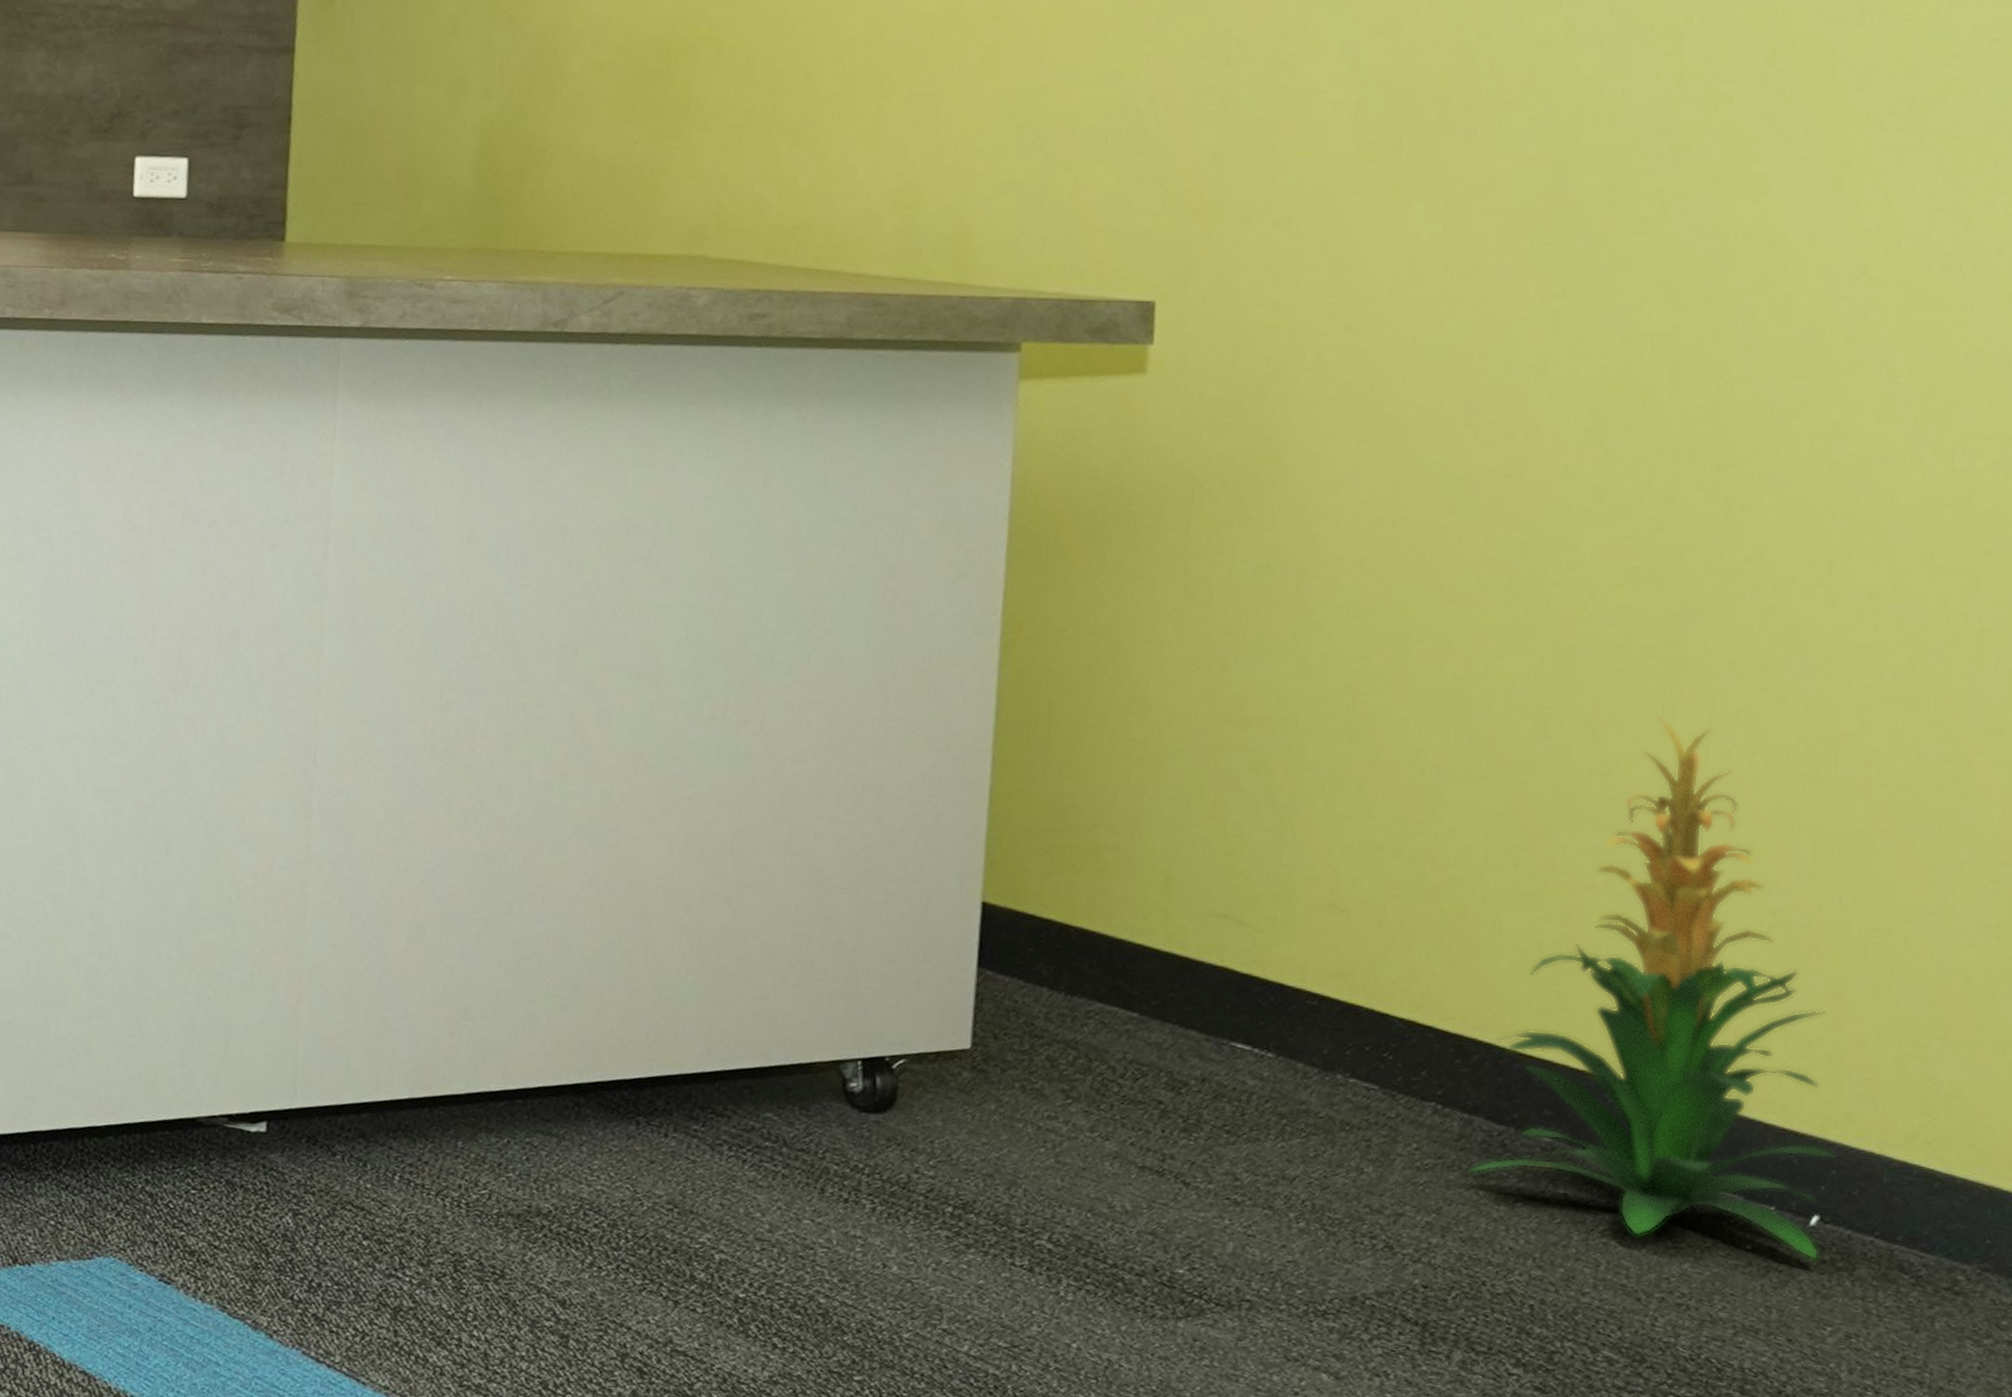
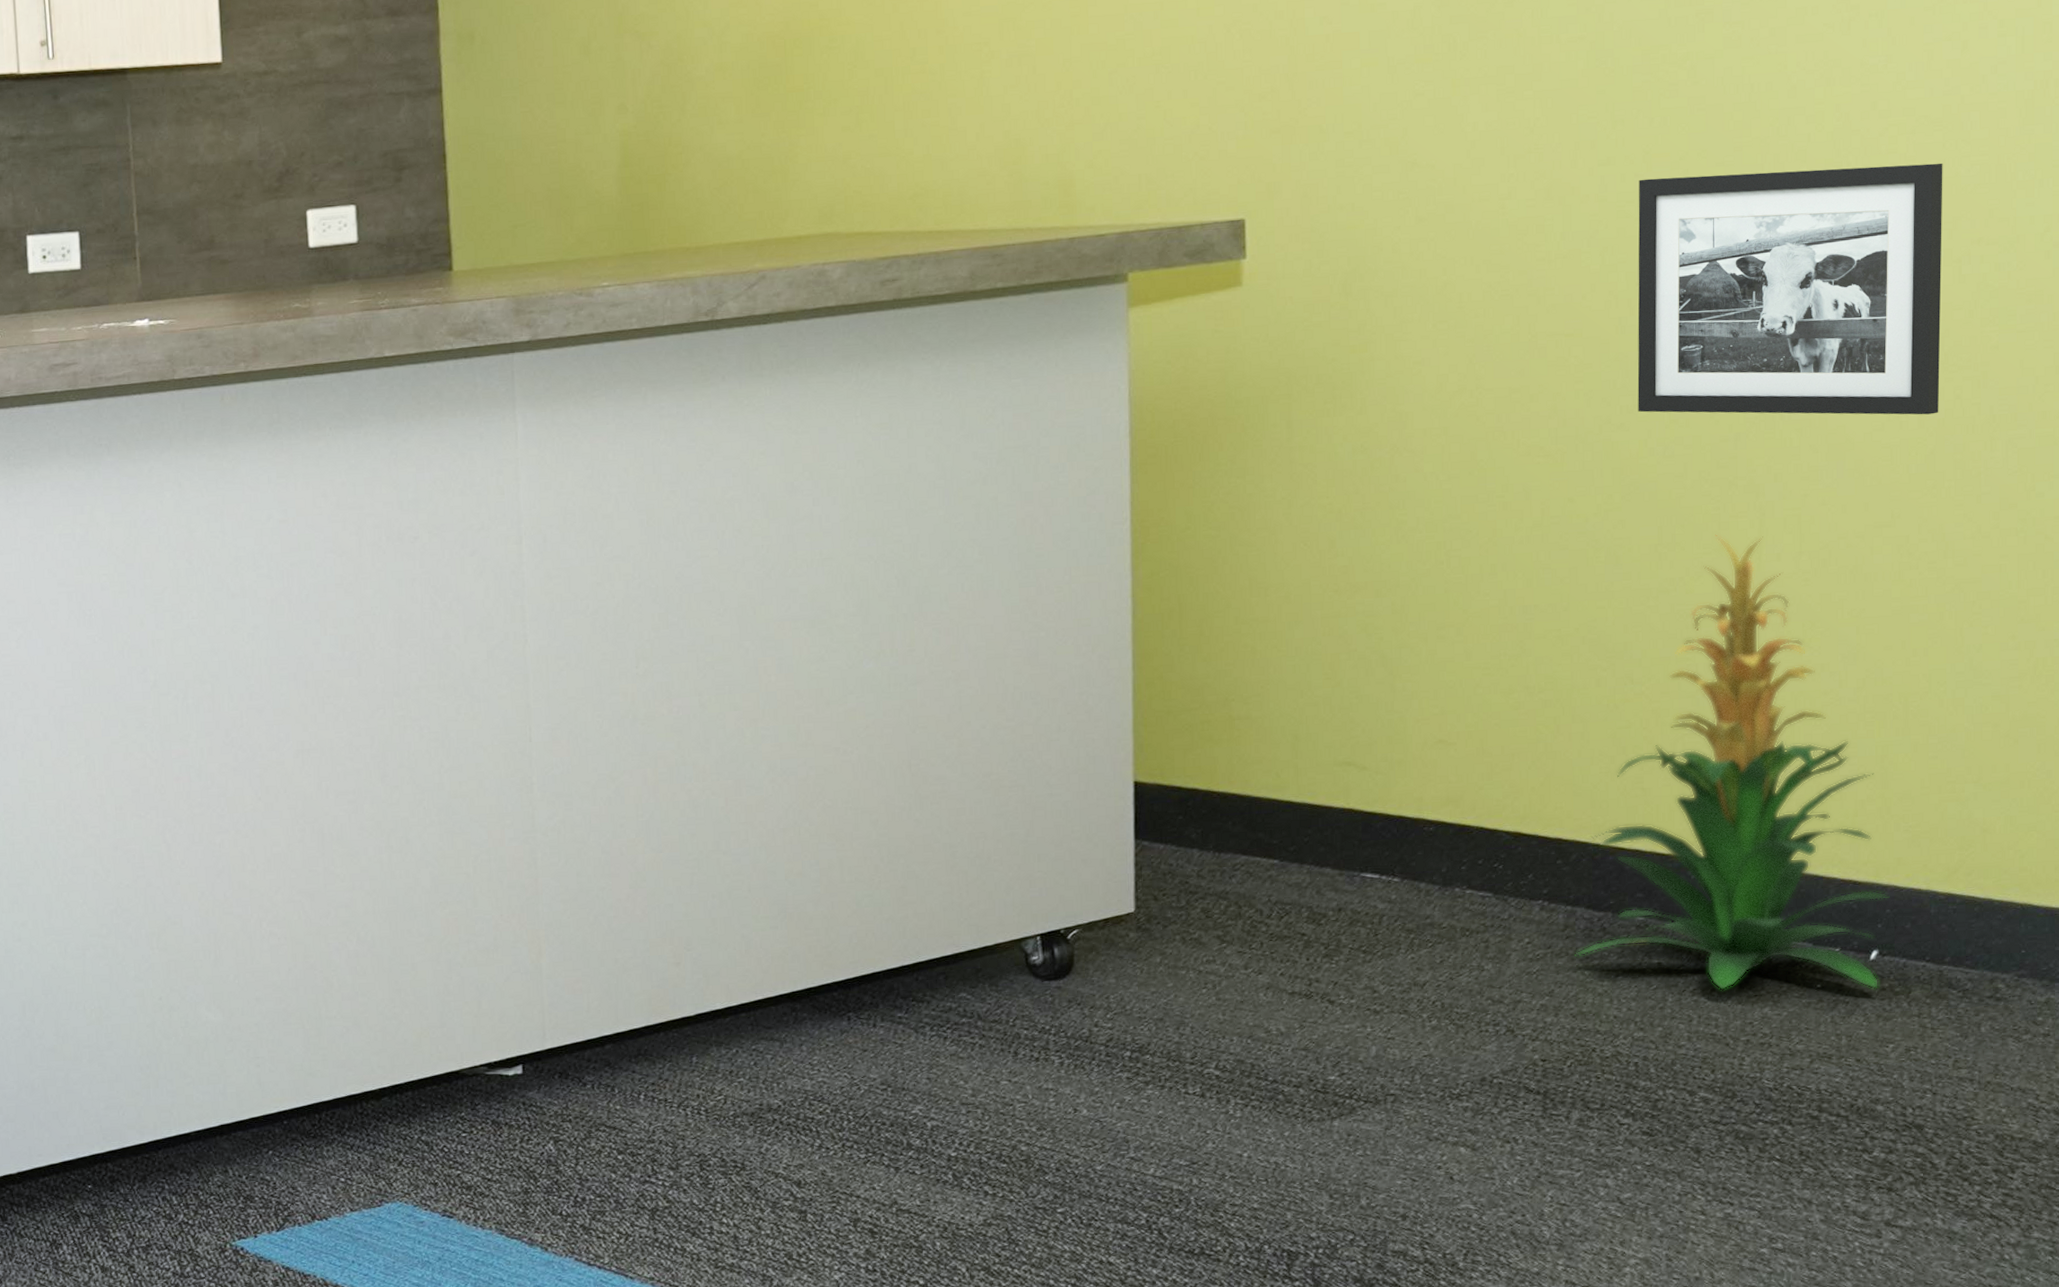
picture frame: none [1579,317,1938,618] -> present [1637,163,1943,415]

